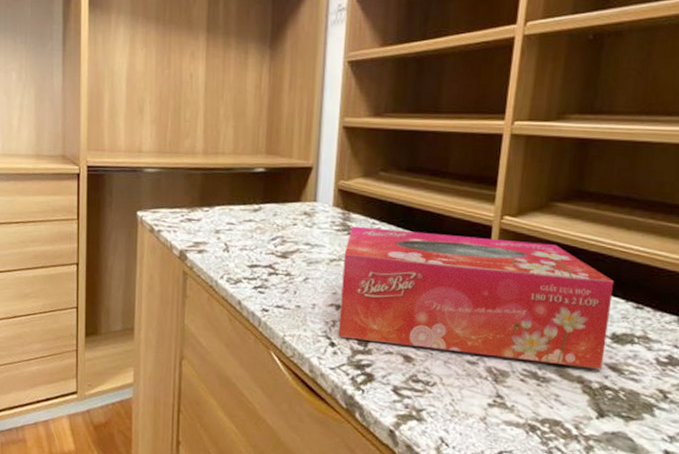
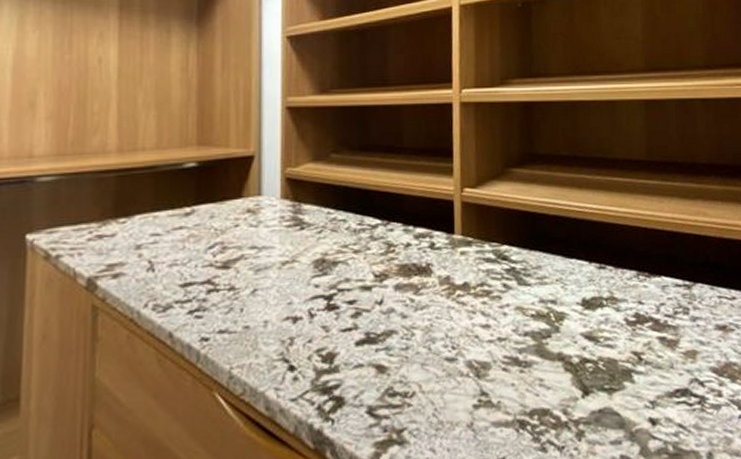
tissue box: present [338,226,615,369] -> none [297,212,580,357]

